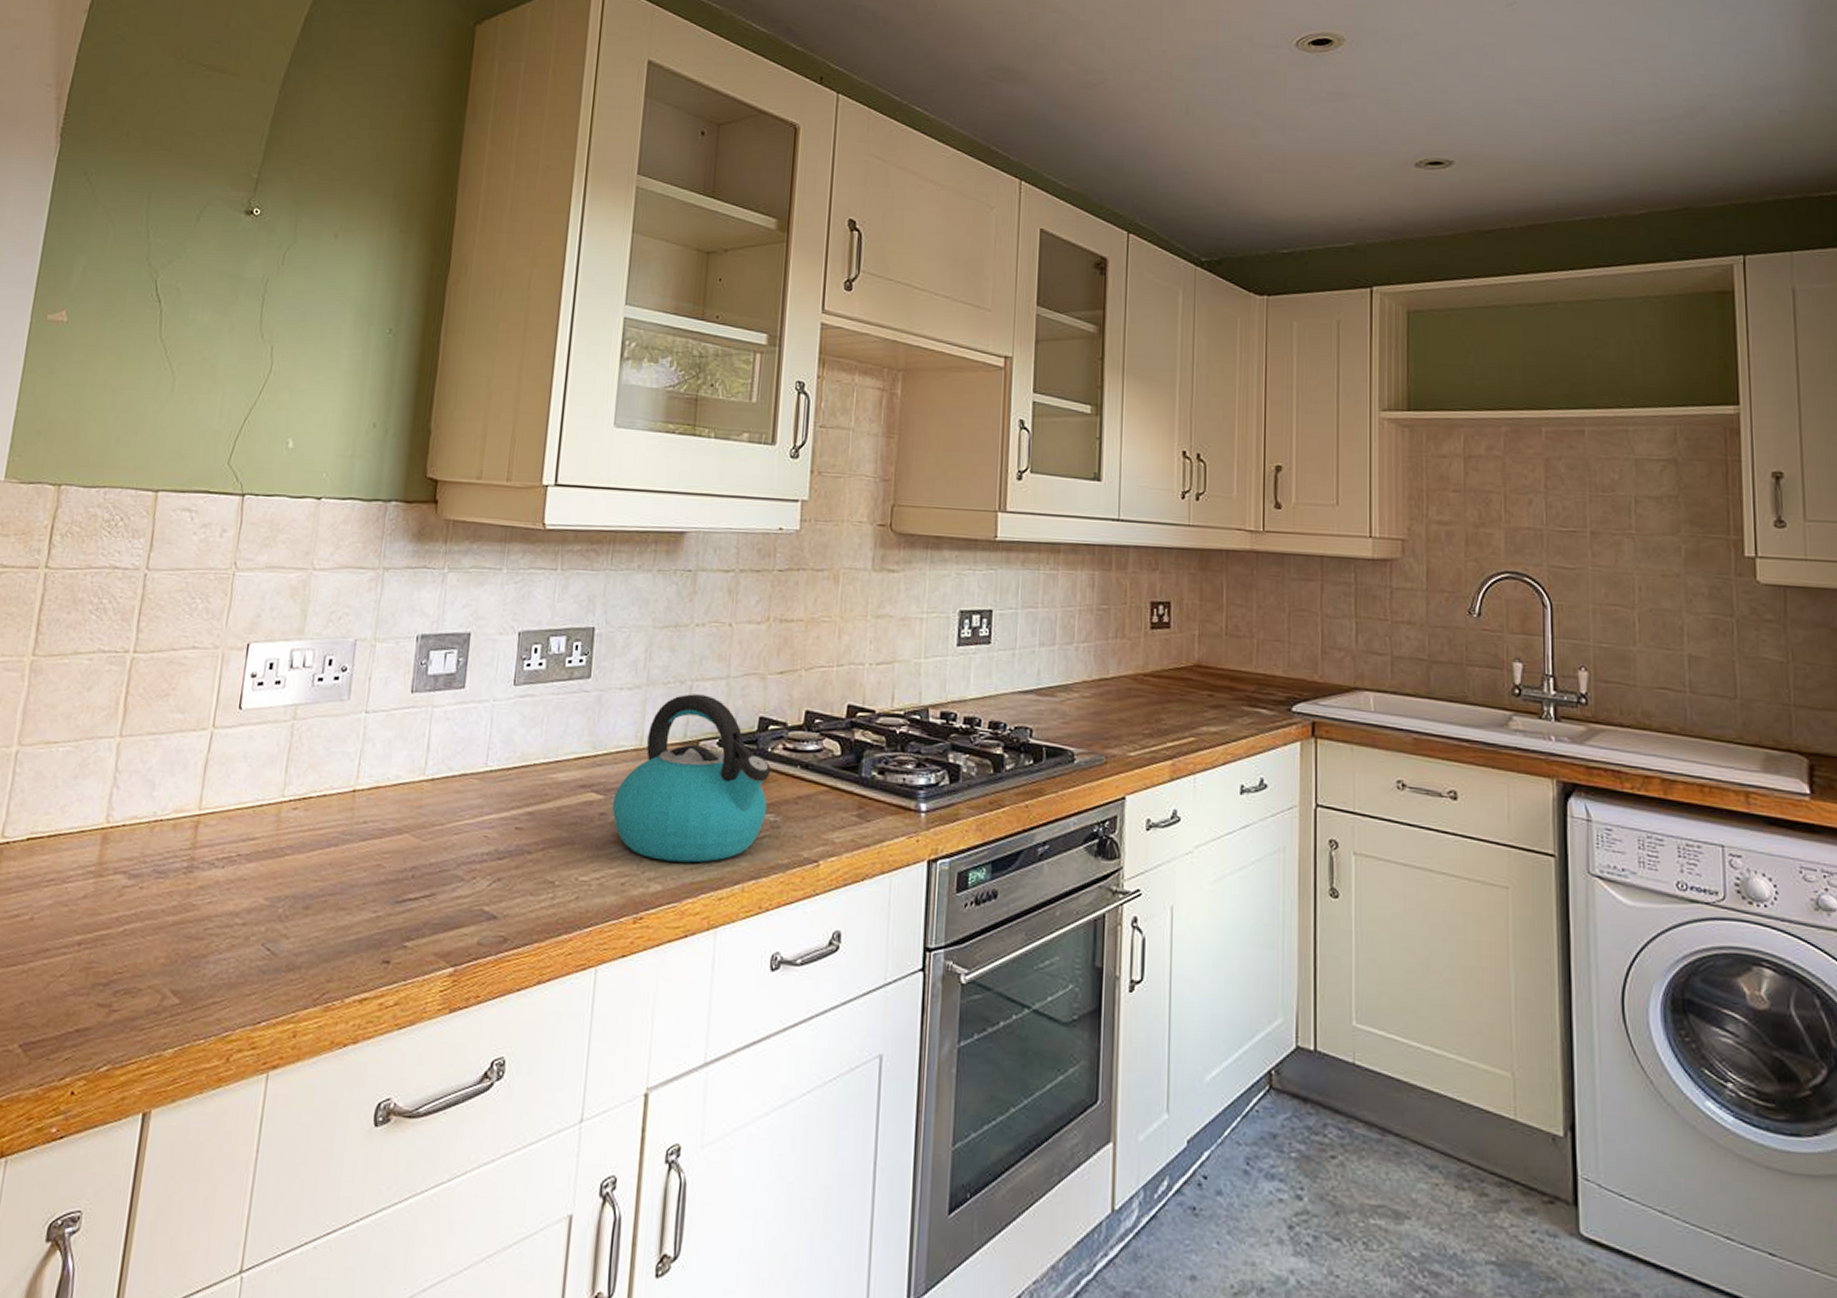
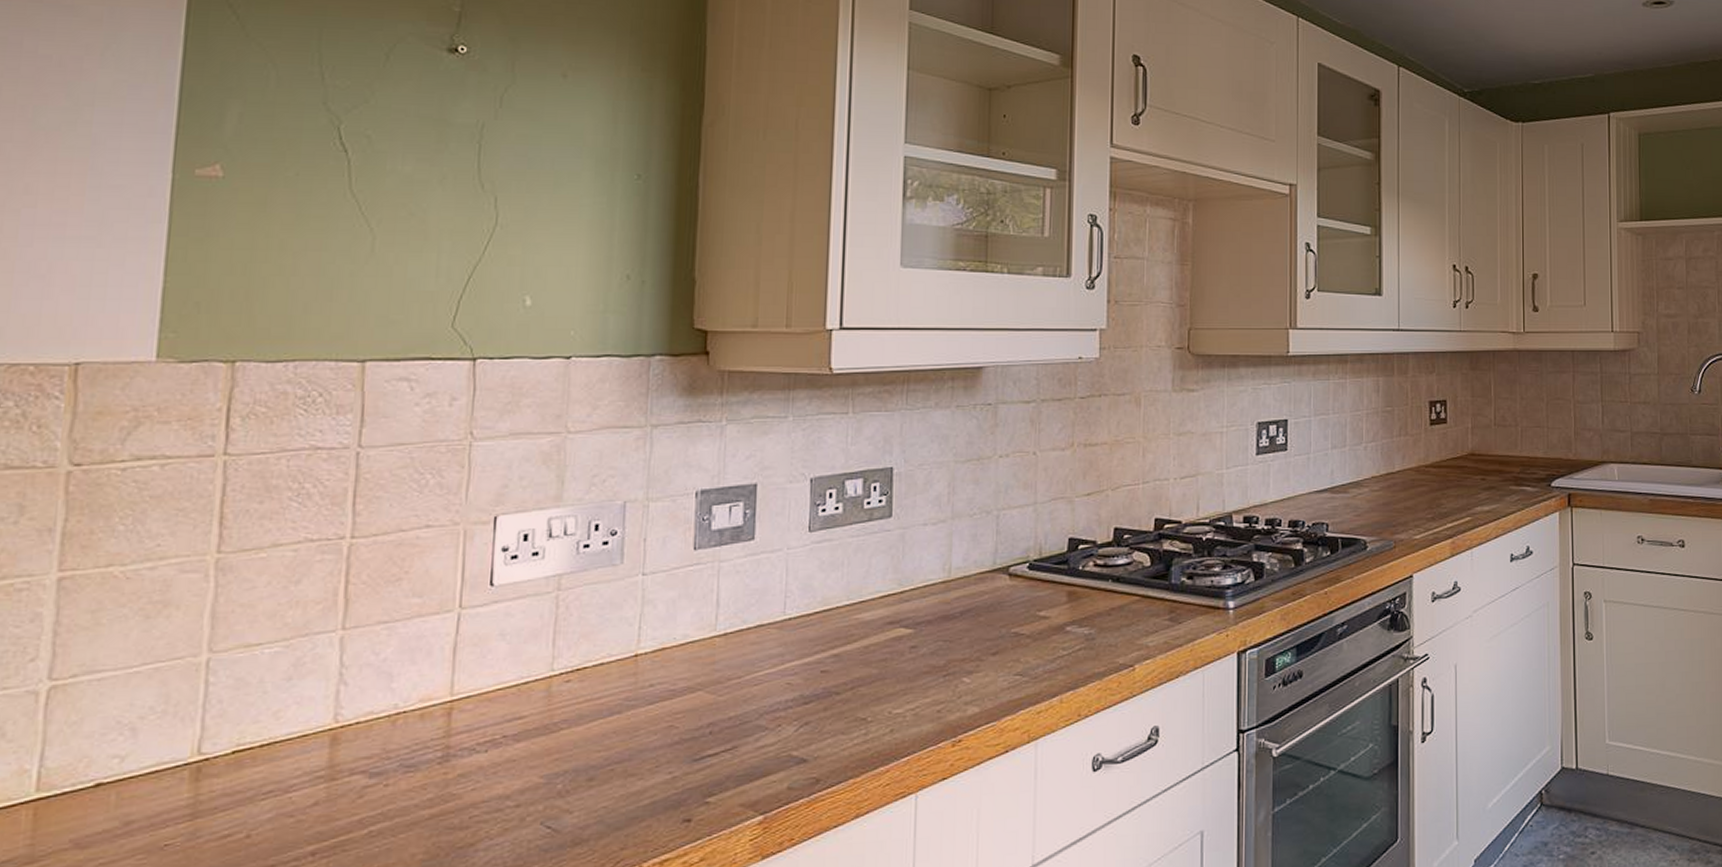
kettle: present [612,694,772,863] -> none [923,522,1084,684]

